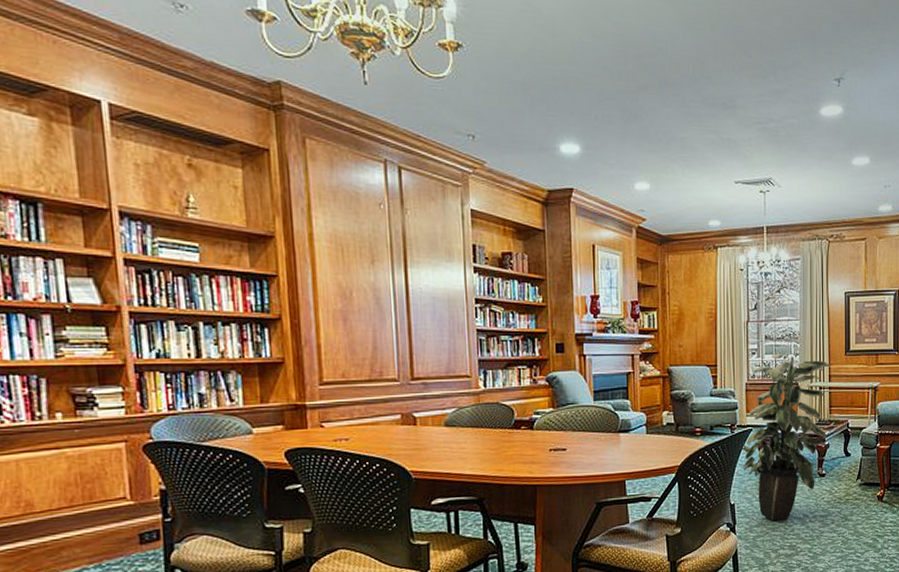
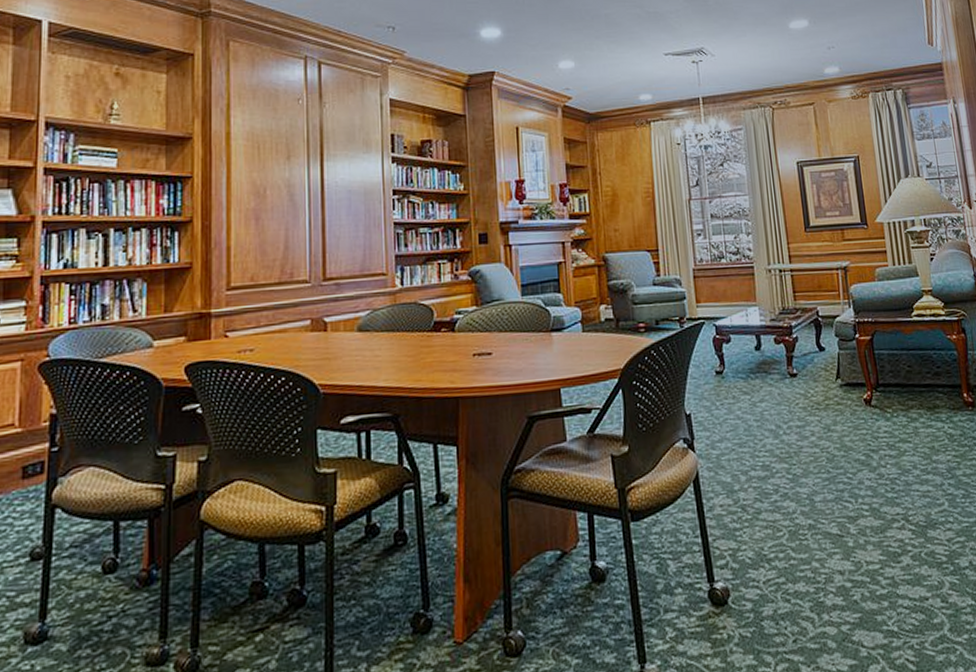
indoor plant: present [740,353,830,521] -> none [692,233,794,434]

